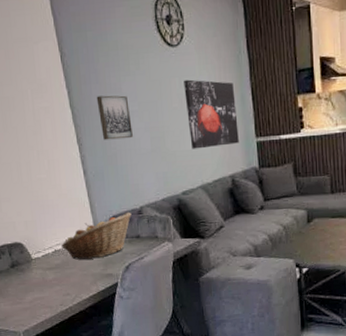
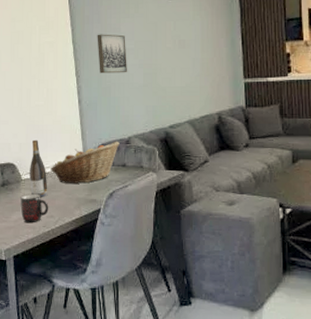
mug: none [33,272,64,303] -> present [20,193,49,223]
wine bottle: none [38,216,62,277] -> present [29,139,48,198]
wall art: present [184,79,239,149] -> none [178,23,227,86]

